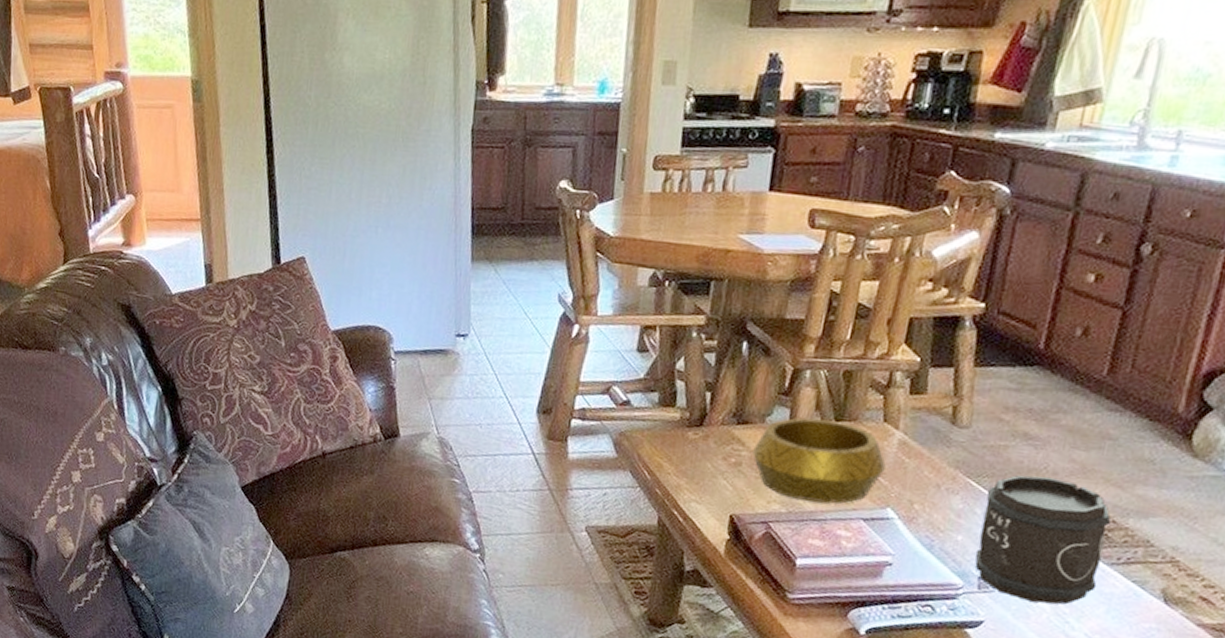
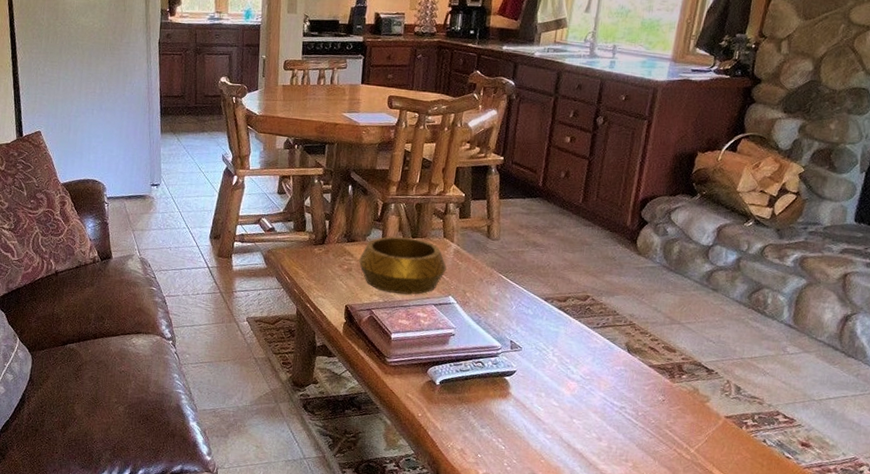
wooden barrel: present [975,475,1111,605] -> none [508,270,592,357]

